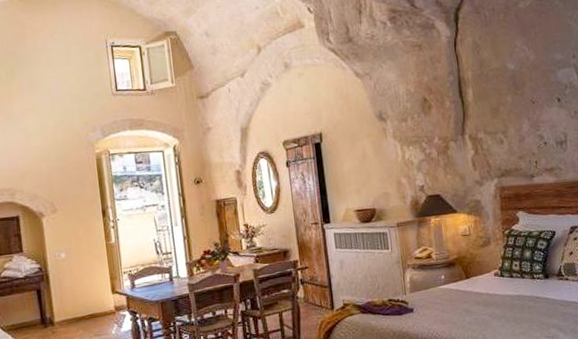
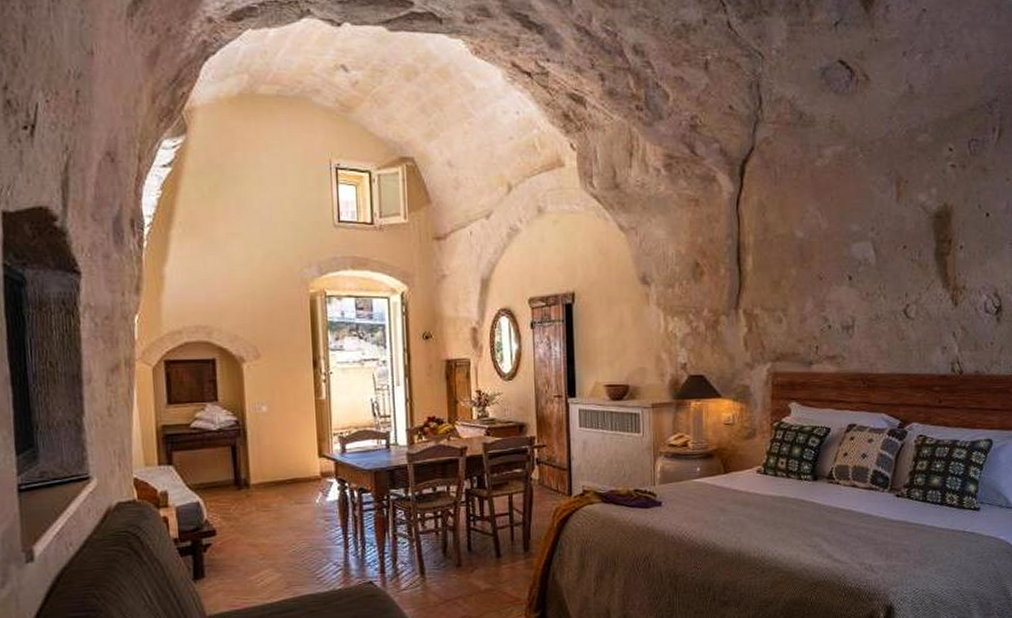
bouquet: present [204,235,241,274] -> none [427,401,470,445]

